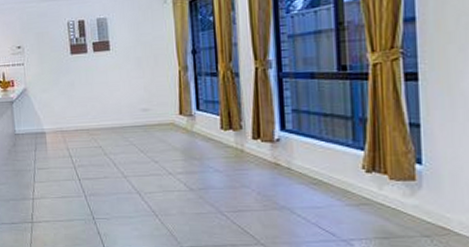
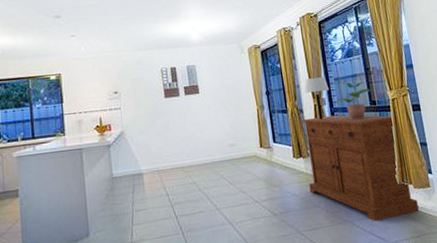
sideboard: none [237,81,392,213] -> present [302,115,419,221]
table lamp: none [244,32,279,87] -> present [304,76,330,120]
potted plant: none [290,39,345,89] -> present [338,81,373,120]

